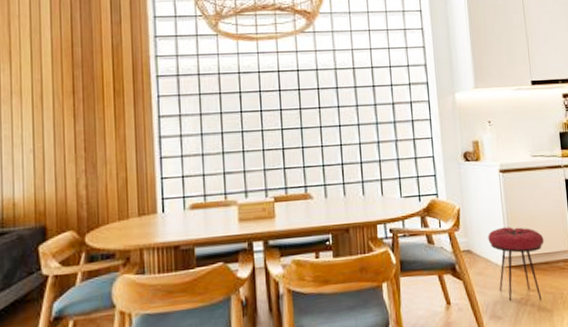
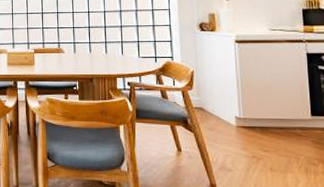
stool: present [488,227,544,302] -> none [220,91,280,162]

